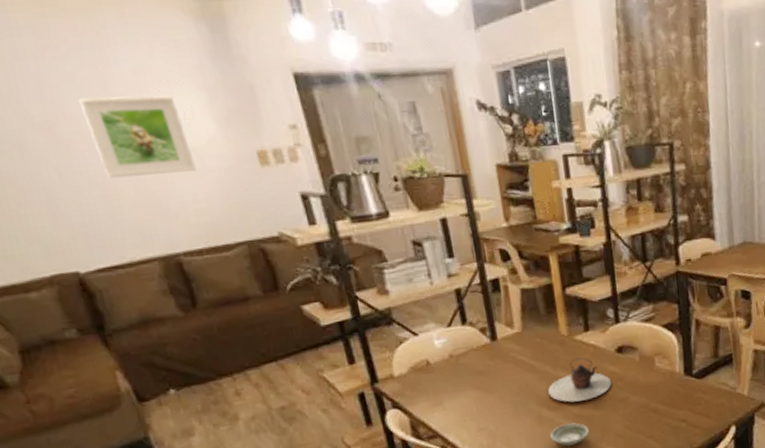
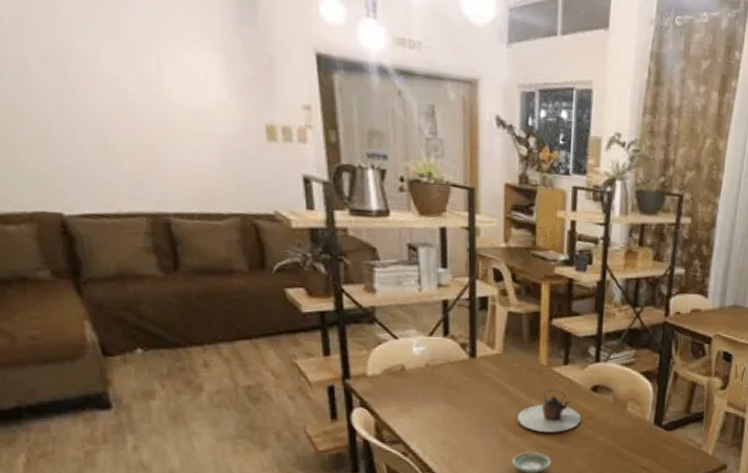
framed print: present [78,95,196,180] -> none [90,36,201,133]

